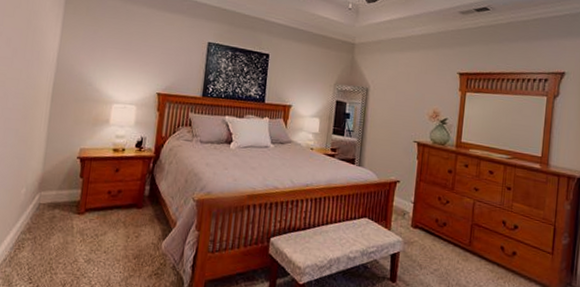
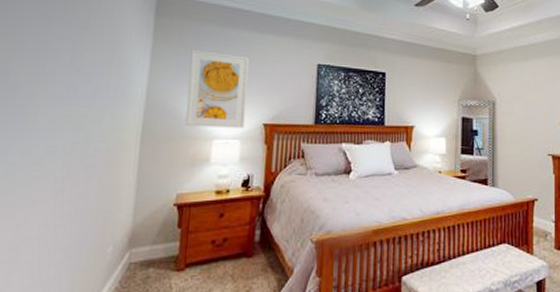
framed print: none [89,21,147,96] -> present [185,49,249,128]

